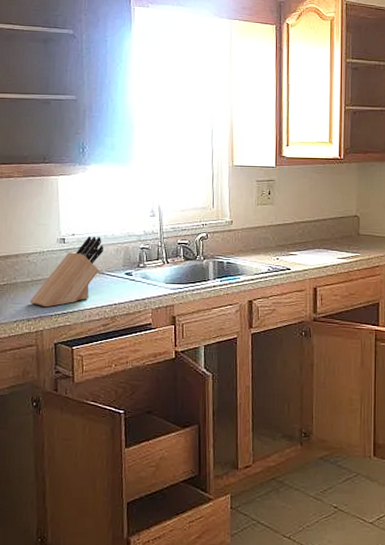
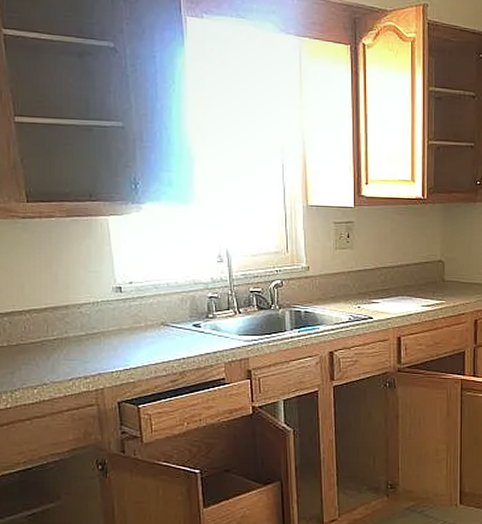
knife block: present [29,236,104,308] -> none [85,285,167,364]

